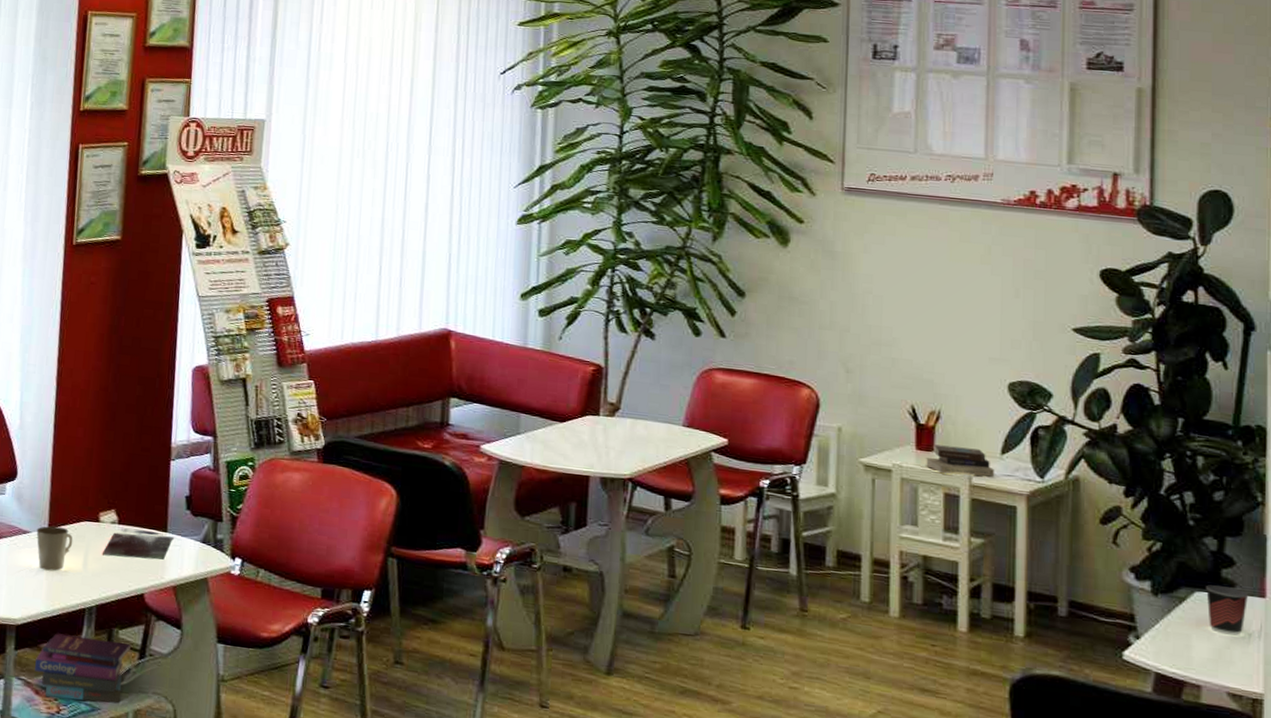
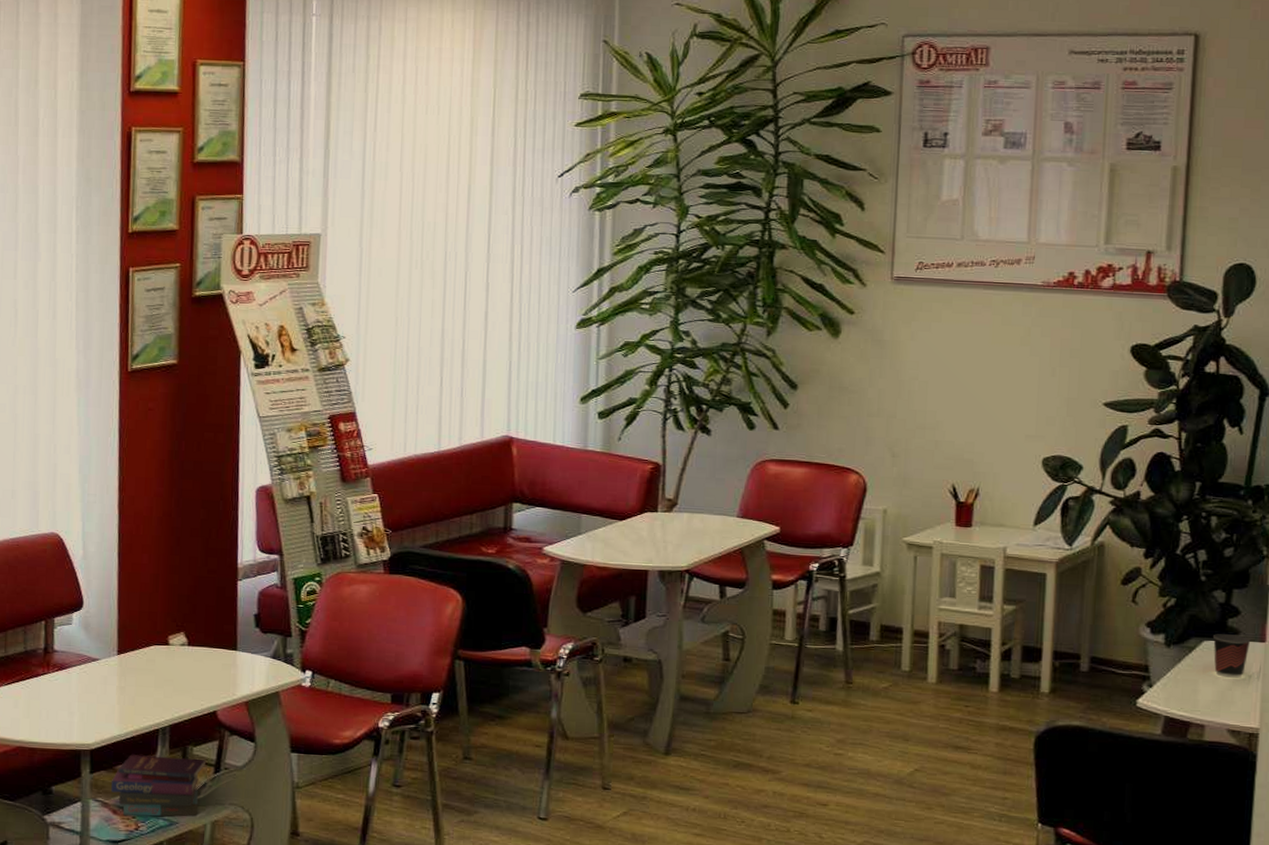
cup: present [36,525,73,572] -> none [106,652,143,696]
magazine: present [102,532,174,561] -> none [172,653,244,678]
books: present [925,444,995,477] -> none [963,520,1028,548]

